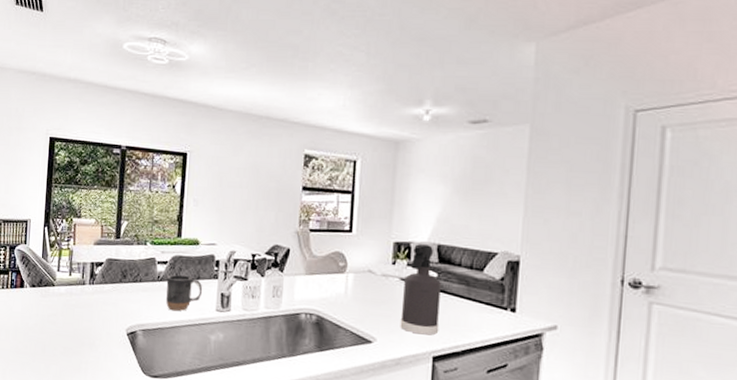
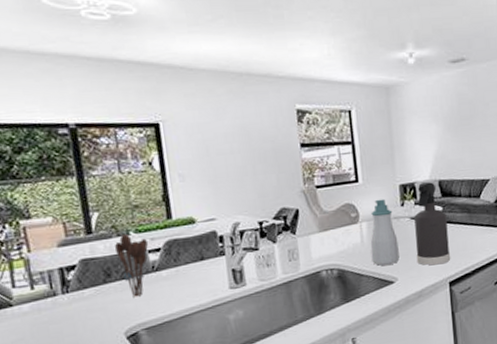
utensil holder: none [133,243,158,301] -> present [114,233,148,297]
mug: present [165,273,203,311] -> none [163,255,210,300]
soap bottle: none [352,253,383,323] -> present [370,199,400,266]

